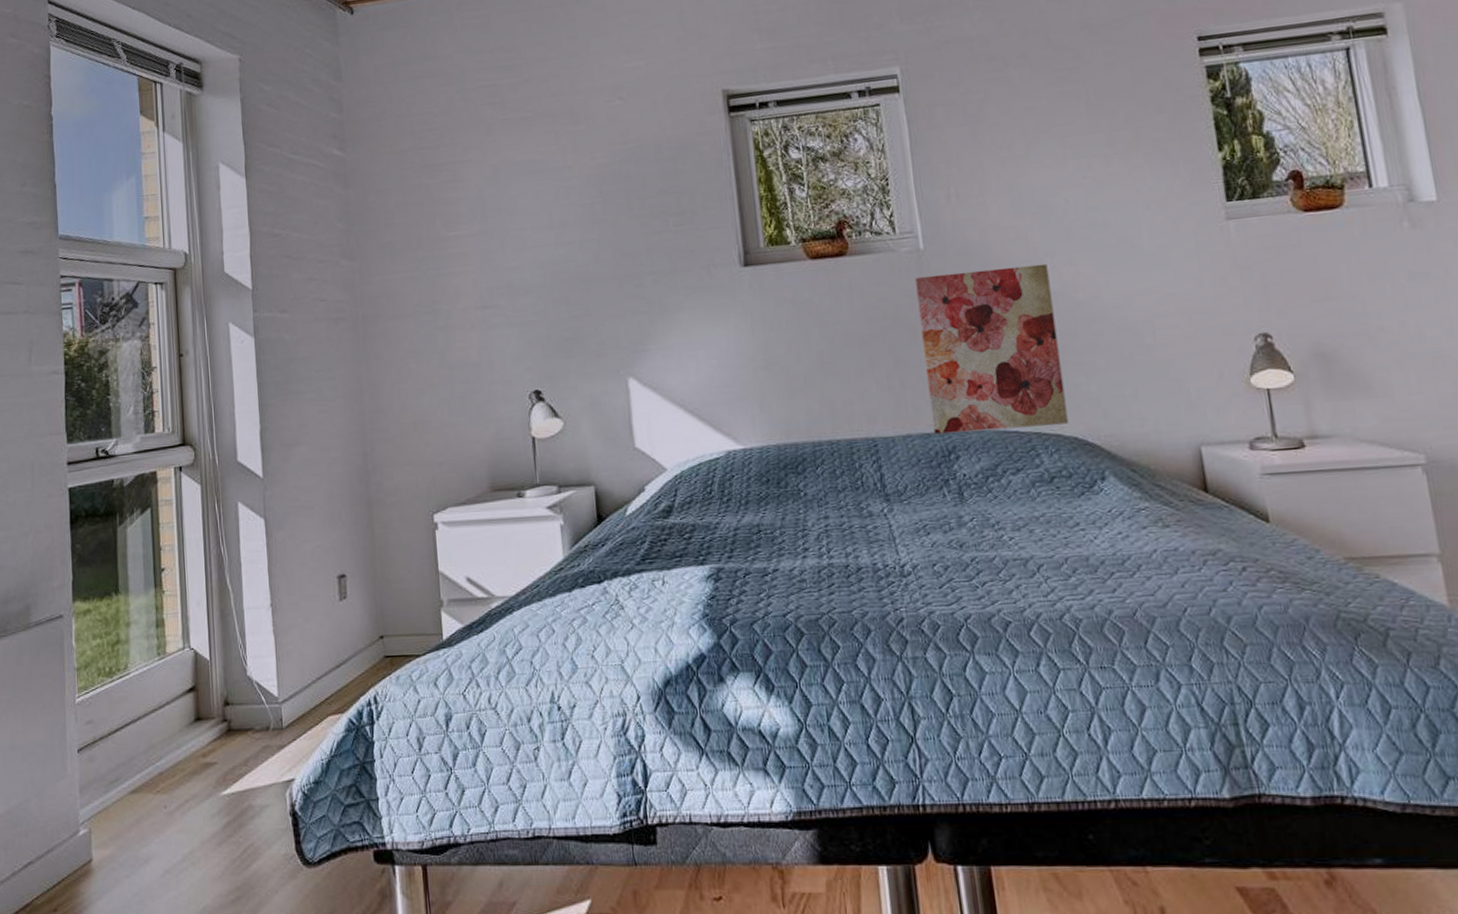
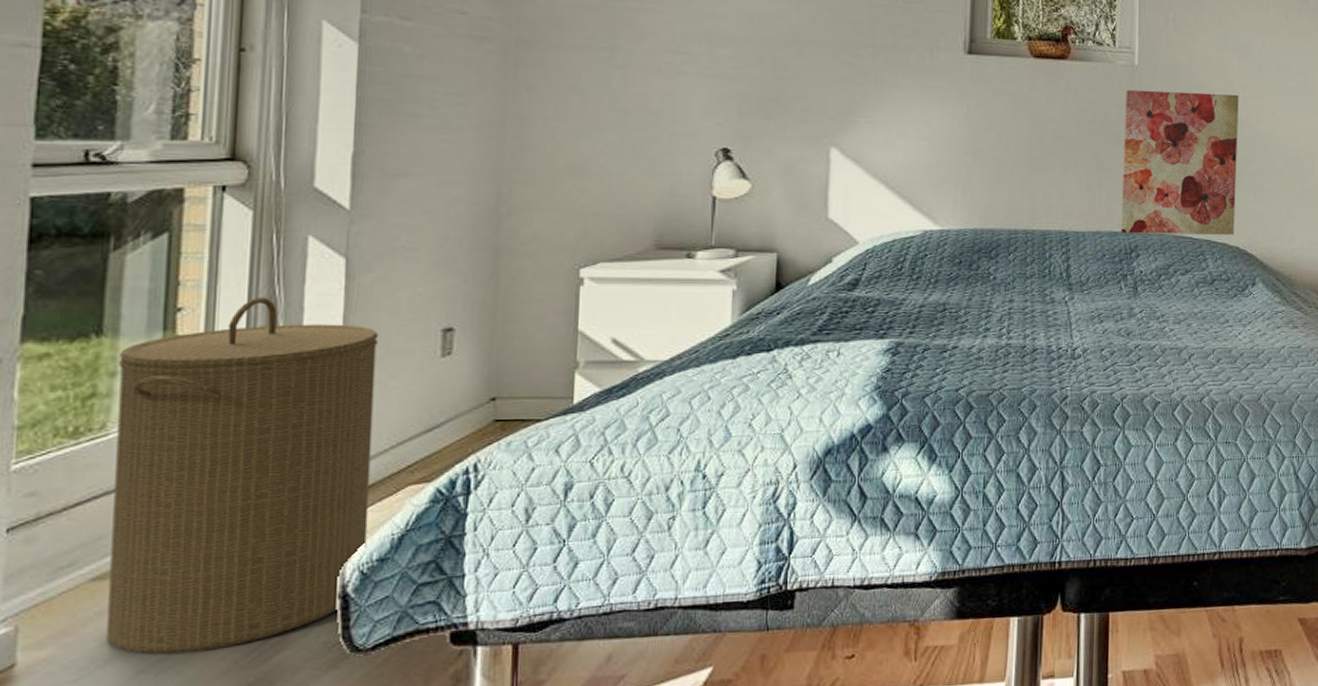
laundry hamper: none [130,556,305,858] -> present [106,297,379,655]

